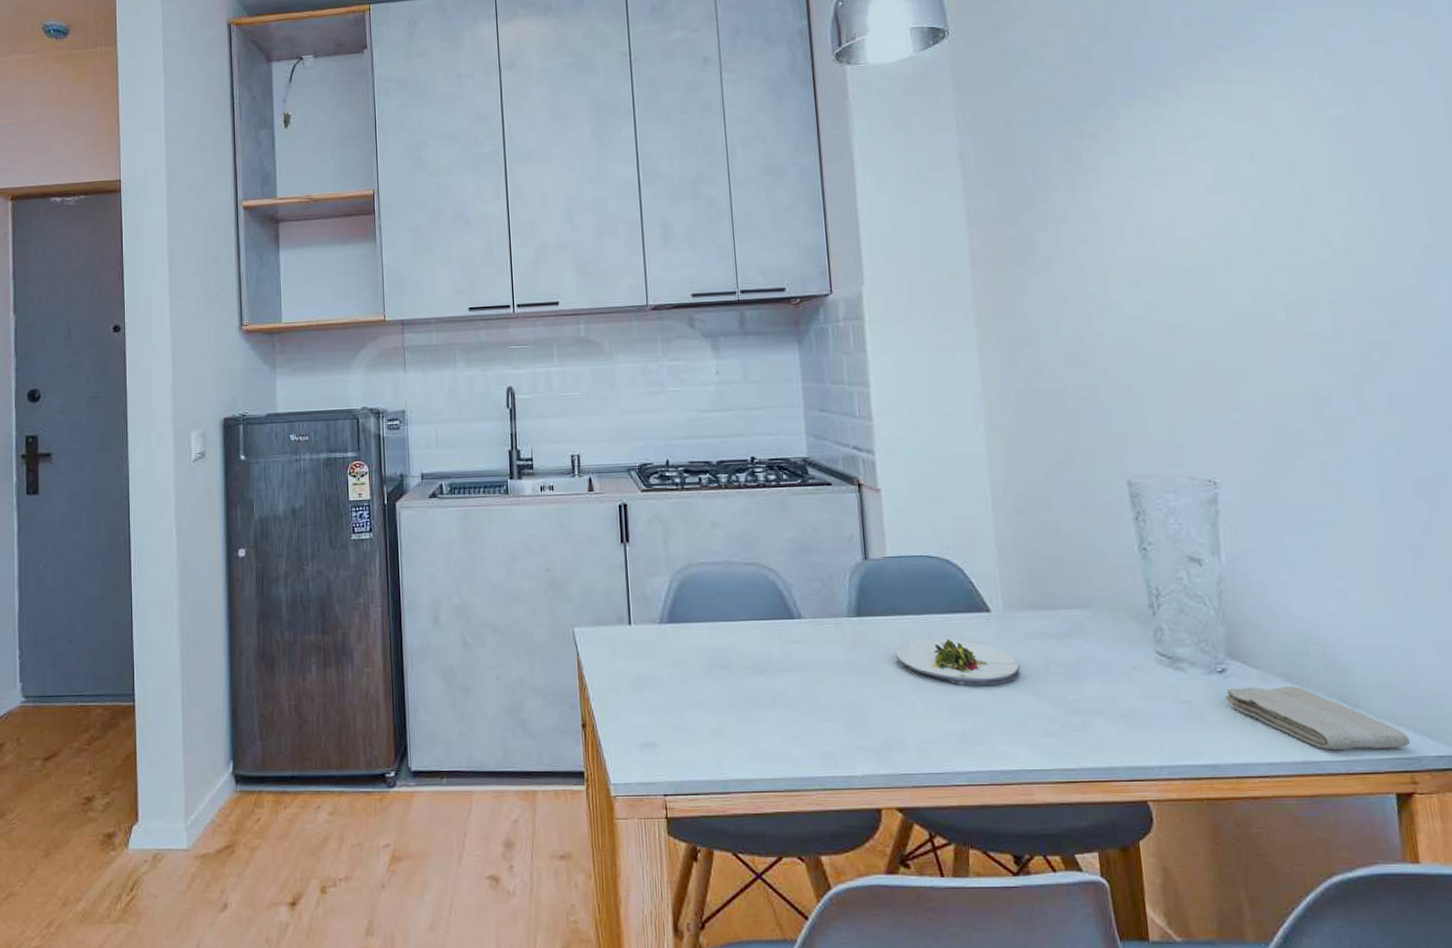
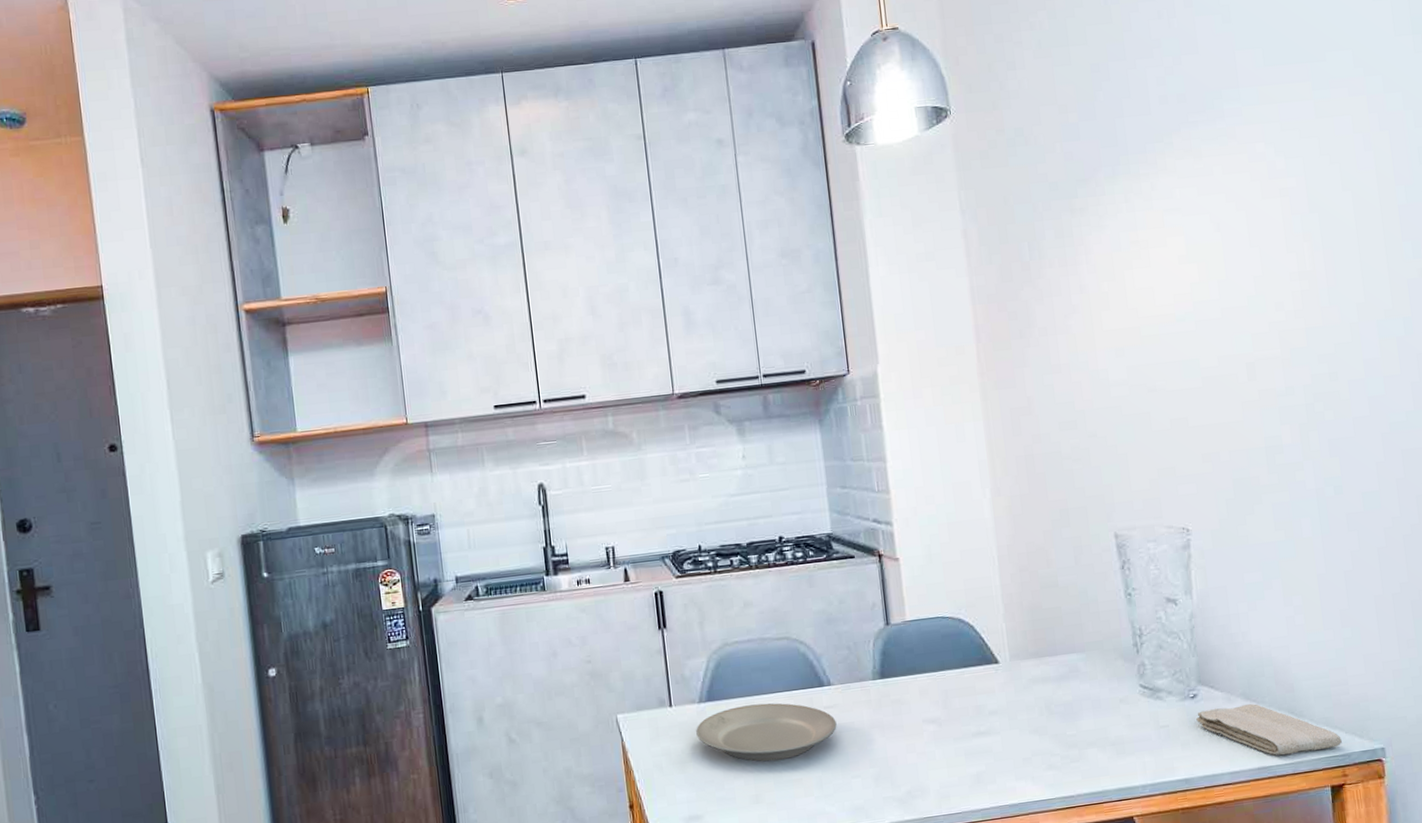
plate: none [655,631,807,693] -> present [696,703,837,762]
salad plate: present [895,638,1020,687] -> none [916,691,1025,733]

